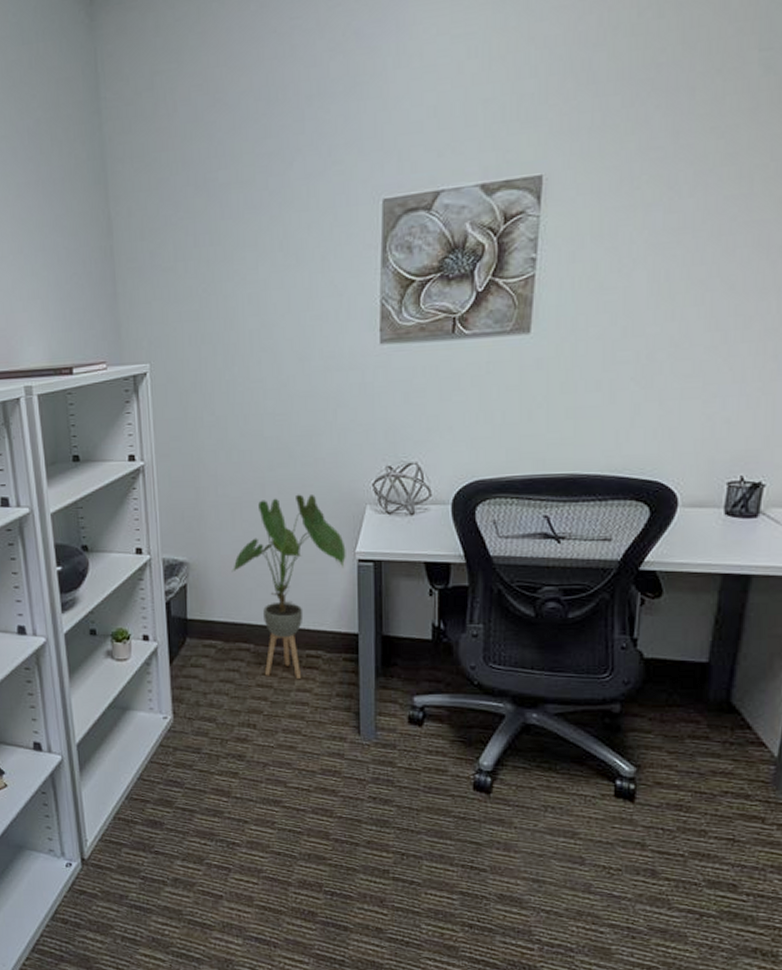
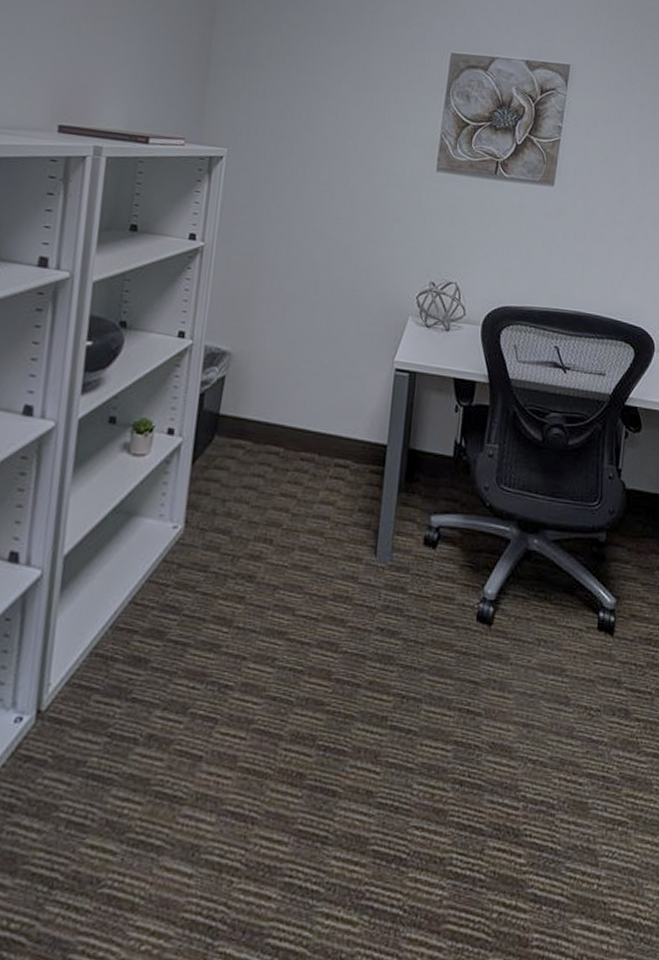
house plant: present [231,494,346,679] -> none [273,297,386,490]

